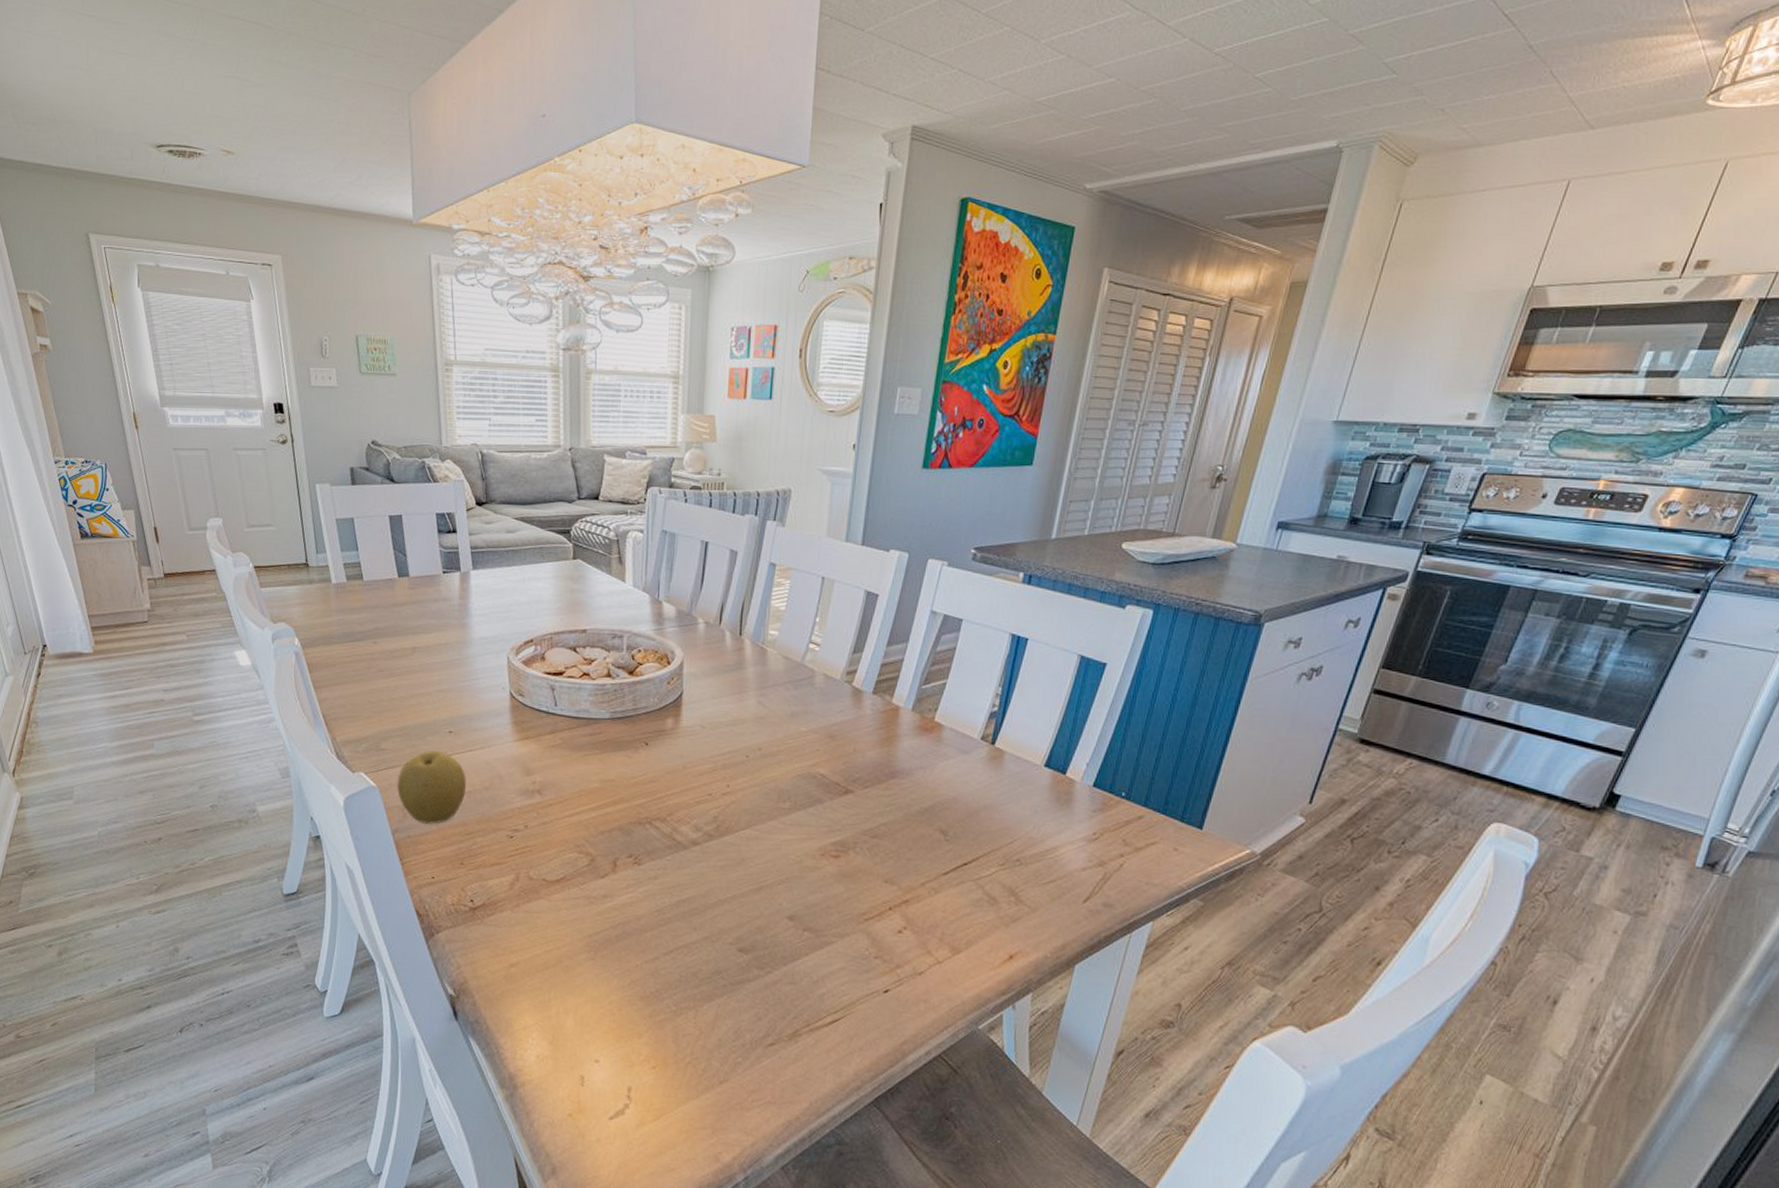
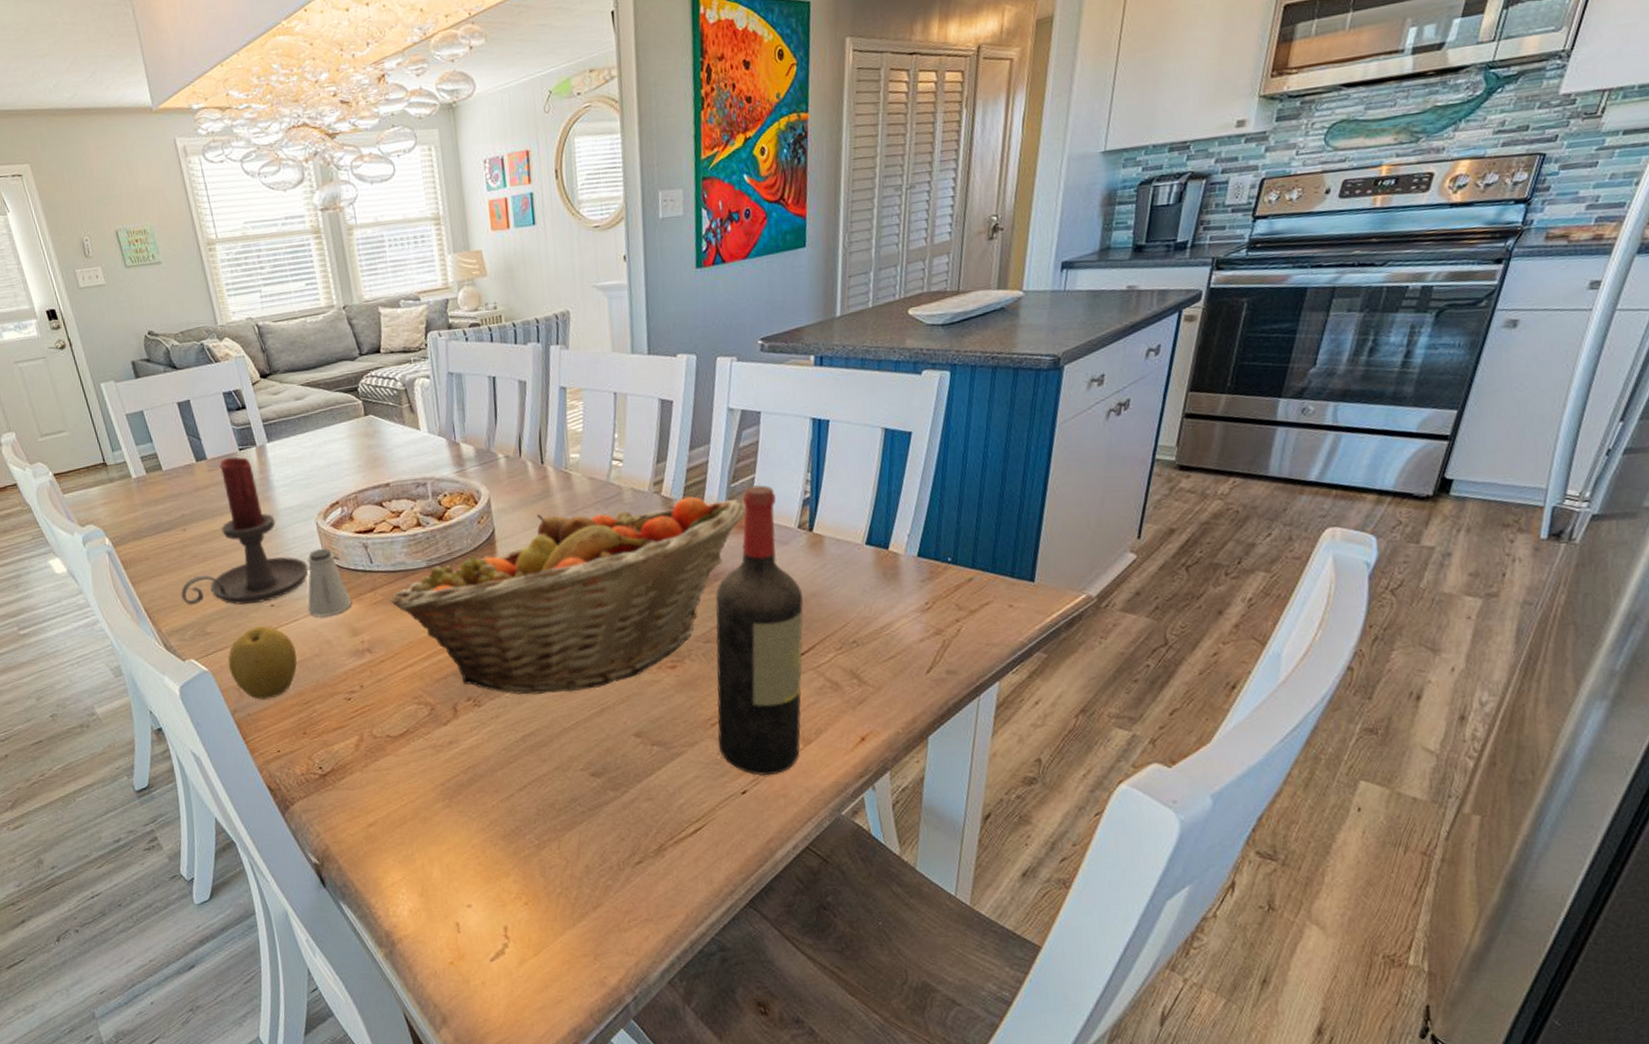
candle holder: none [361,578,493,727] -> present [181,457,309,606]
saltshaker: none [485,683,530,753] -> present [306,548,352,618]
fruit basket: none [568,684,933,866] -> present [390,496,746,695]
wine bottle: none [868,690,975,979] -> present [715,485,803,776]

